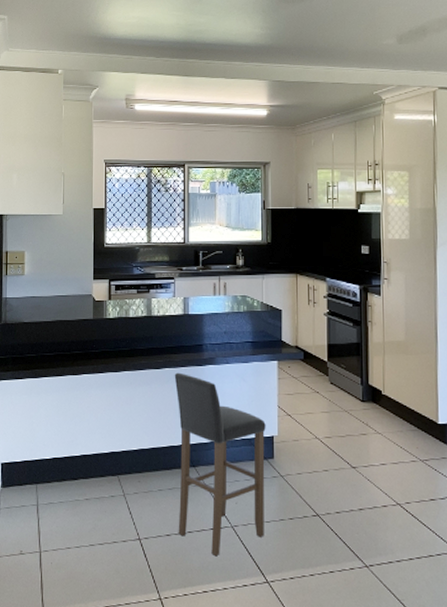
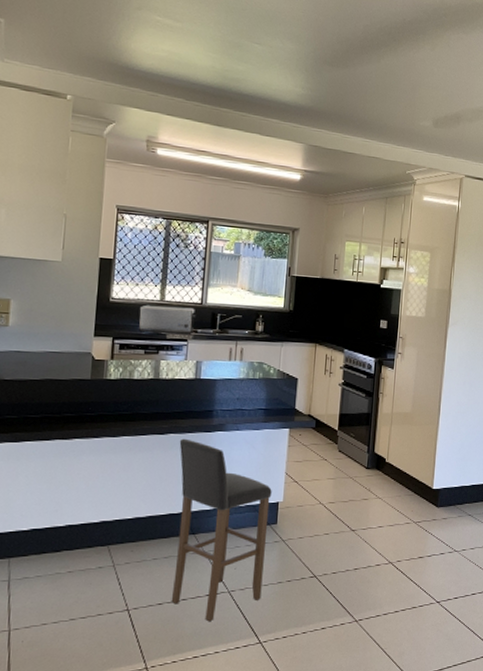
toaster: none [130,247,180,273] -> present [138,306,196,335]

